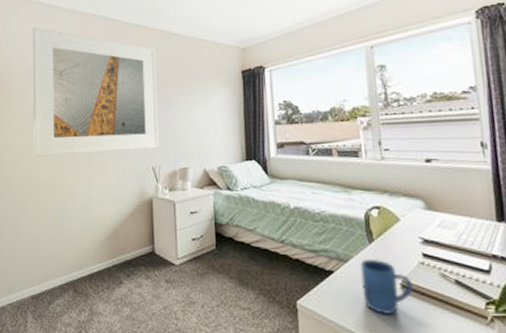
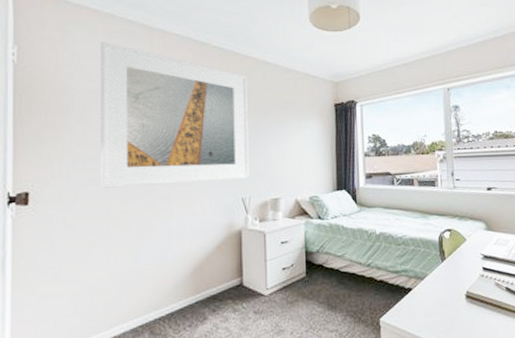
mug: present [360,258,413,316] -> none [434,274,475,323]

